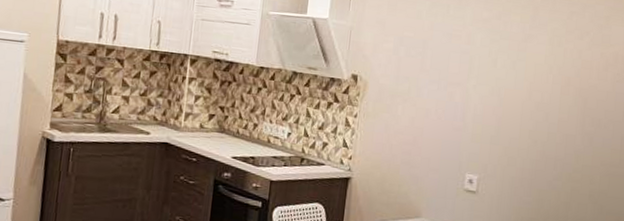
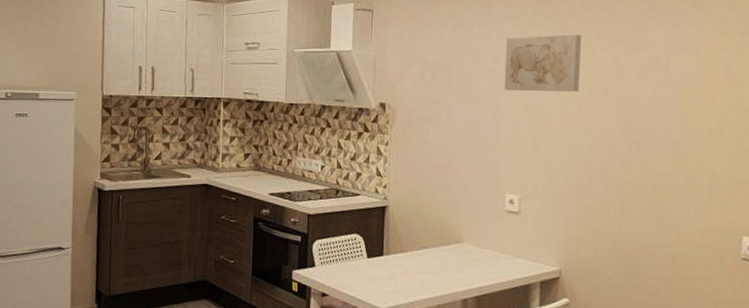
wall art: none [474,22,551,81] -> present [504,34,582,92]

